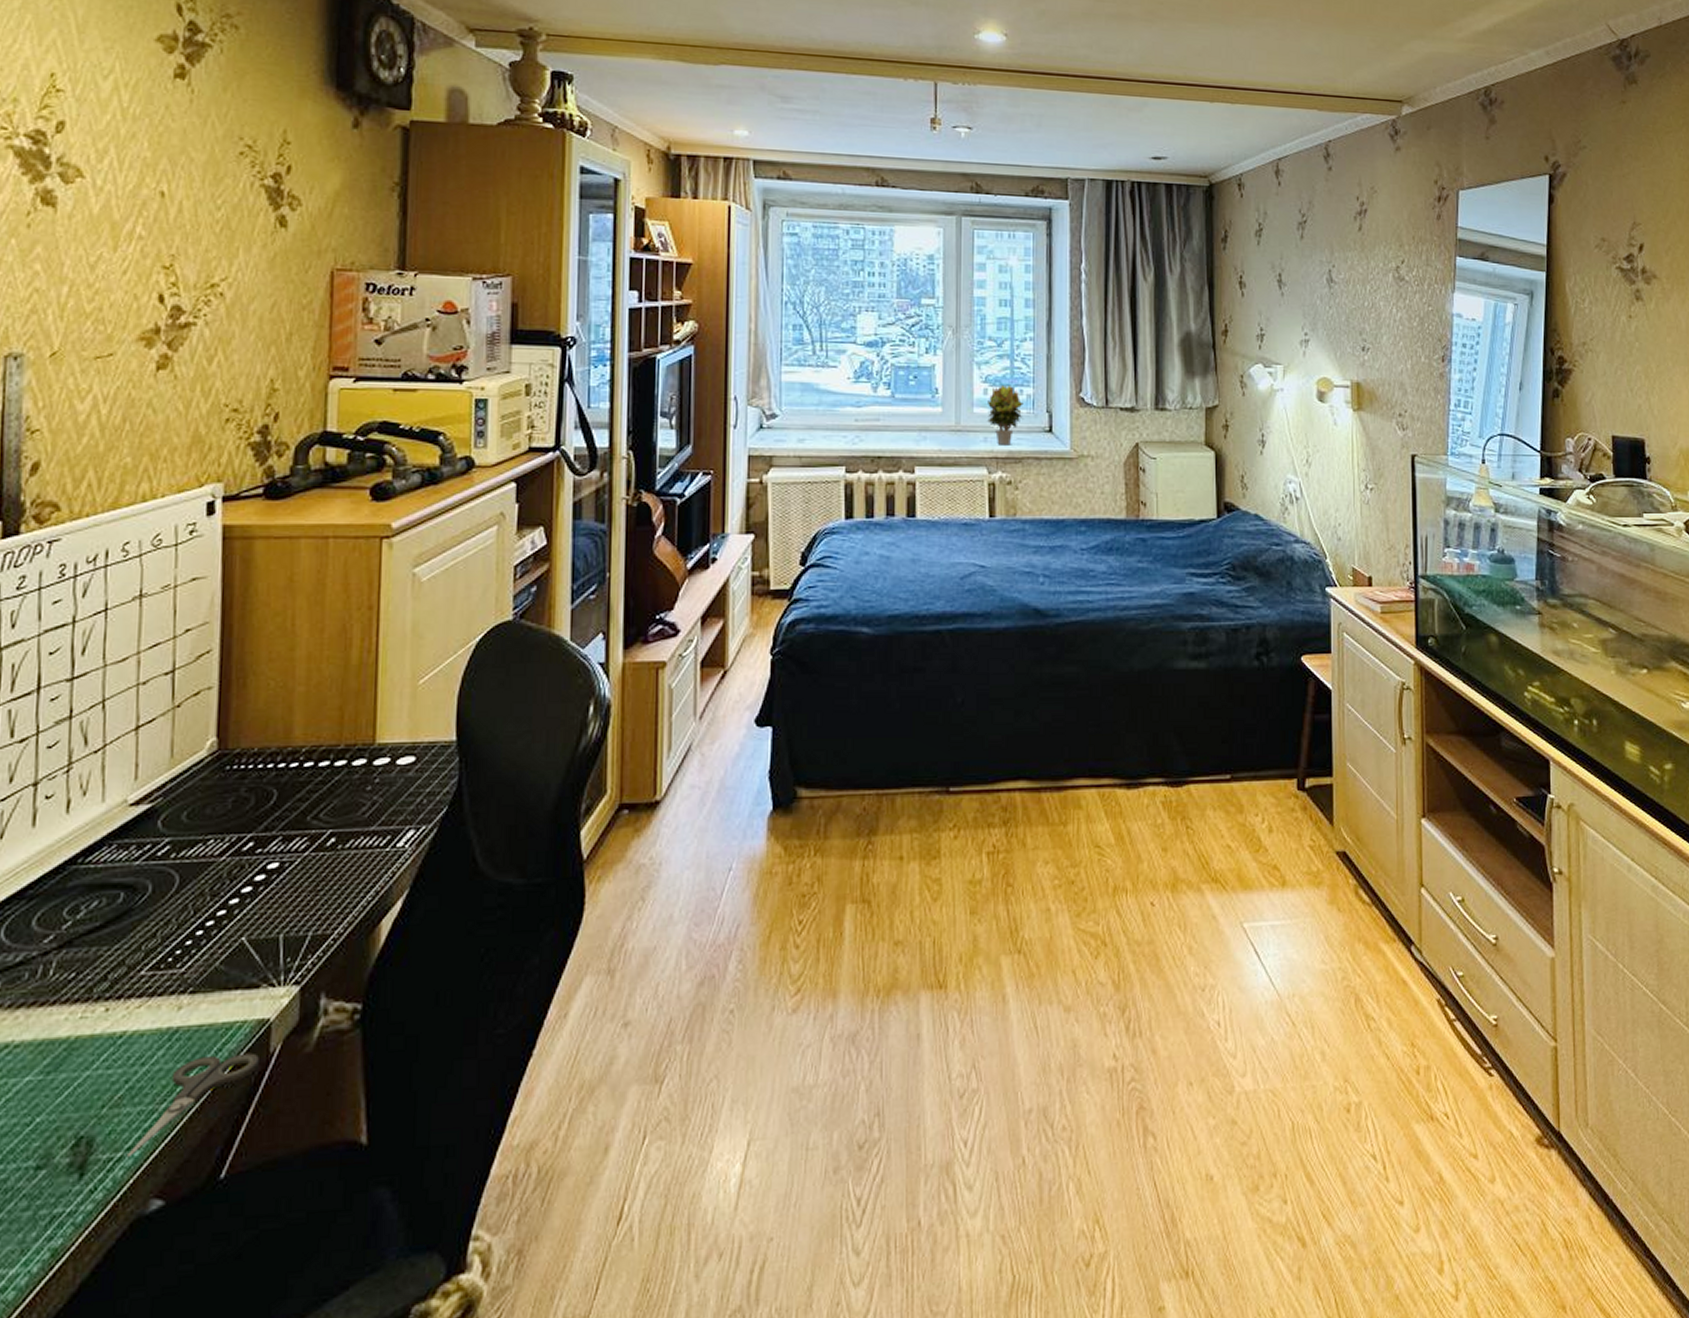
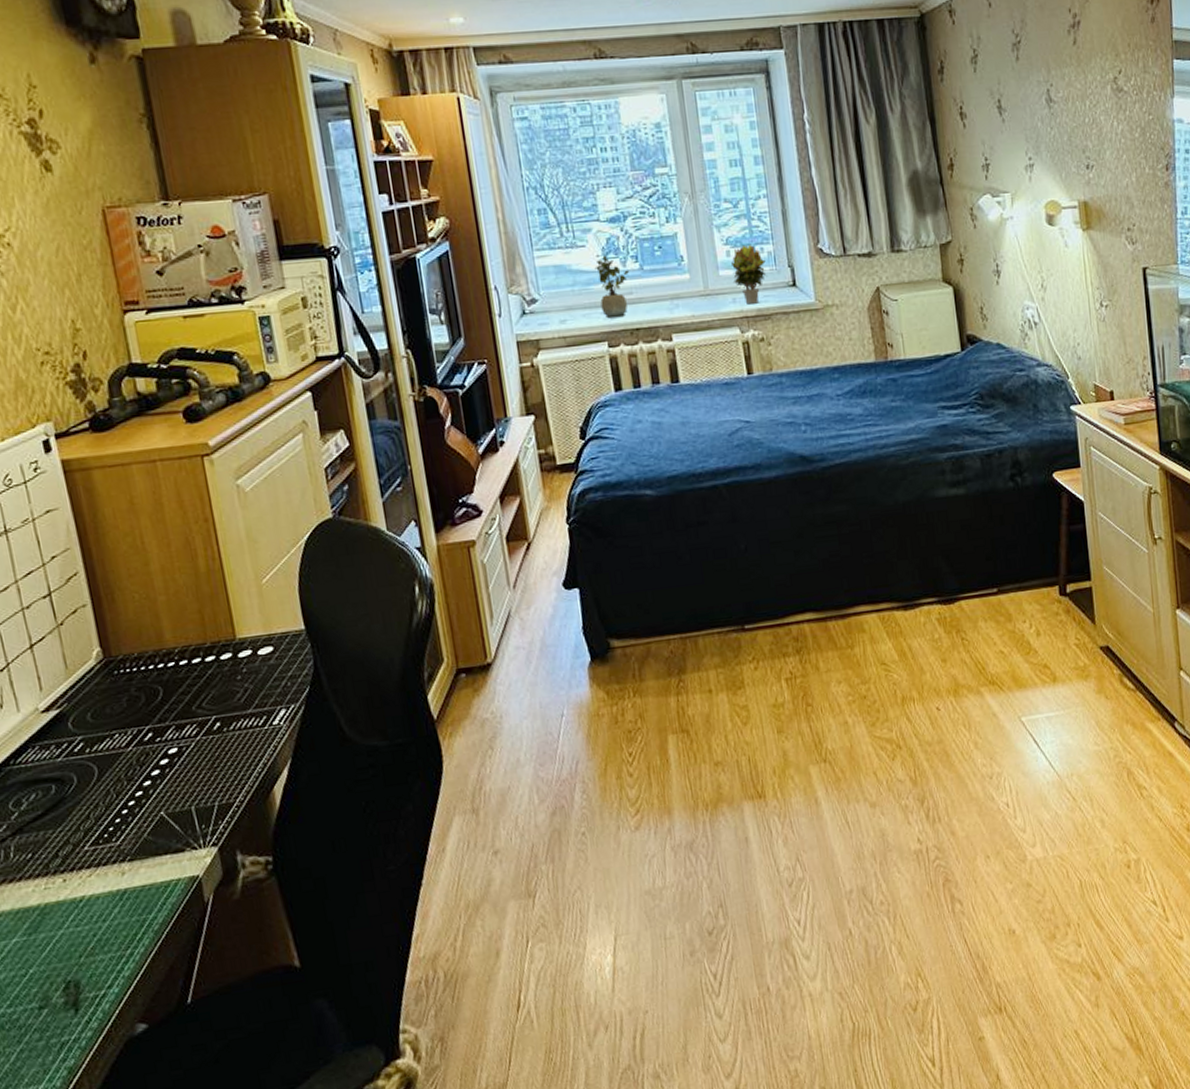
scissors: present [126,1052,261,1158] -> none [108,903,199,994]
potted plant: none [843,378,880,444] -> present [594,255,630,319]

